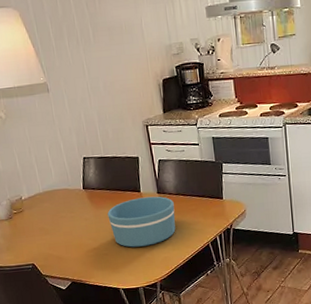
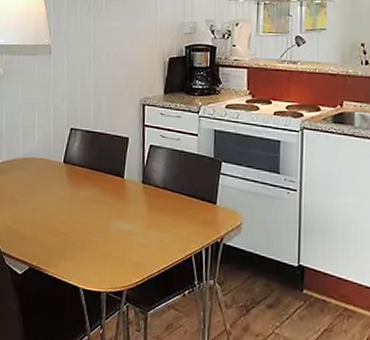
bowl: present [107,196,176,248] -> none [83,184,159,243]

